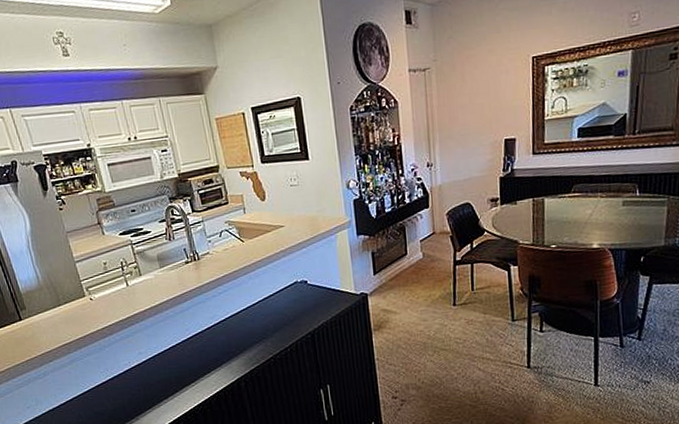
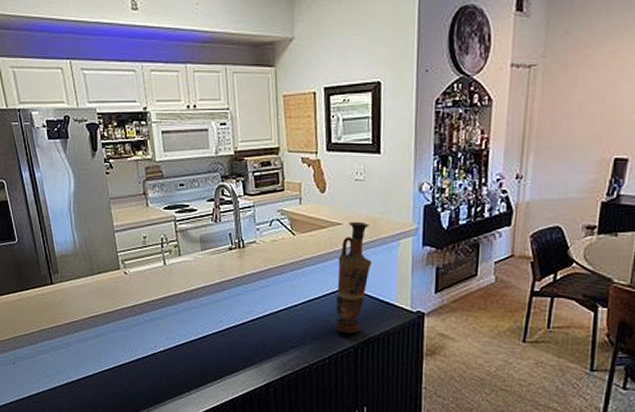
vase: none [285,222,316,323] -> present [335,221,372,334]

